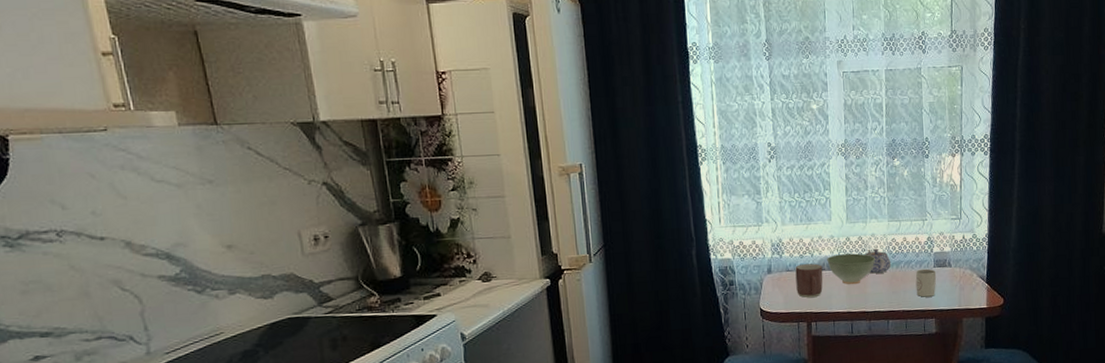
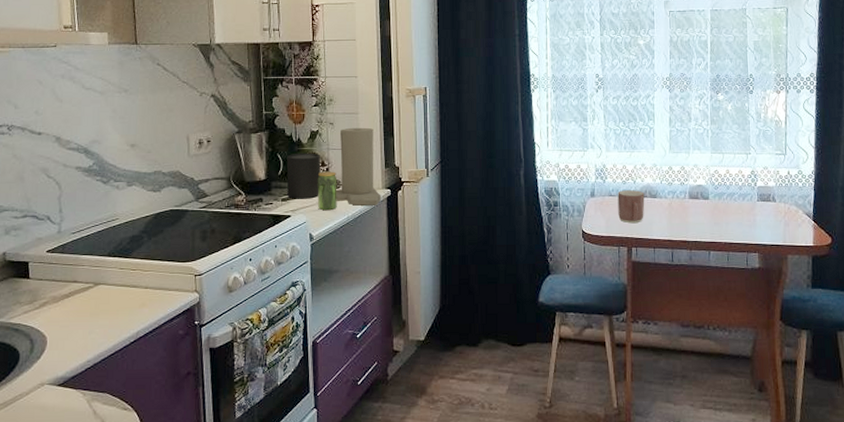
pen holder: none [425,243,467,296] -> present [286,153,321,199]
jar: none [463,263,490,307] -> present [317,171,337,211]
paper towel: none [486,212,540,299] -> present [336,127,381,206]
bowl: present [827,253,876,285] -> none [649,182,698,214]
teapot: present [864,248,892,274] -> none [686,179,714,204]
mug: present [915,268,937,297] -> none [738,202,760,231]

